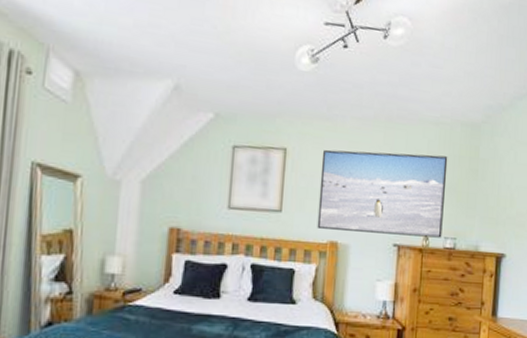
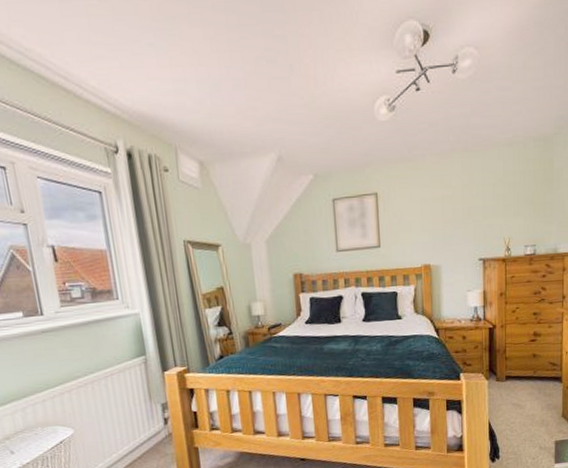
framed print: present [317,149,448,238] -> none [408,173,523,256]

